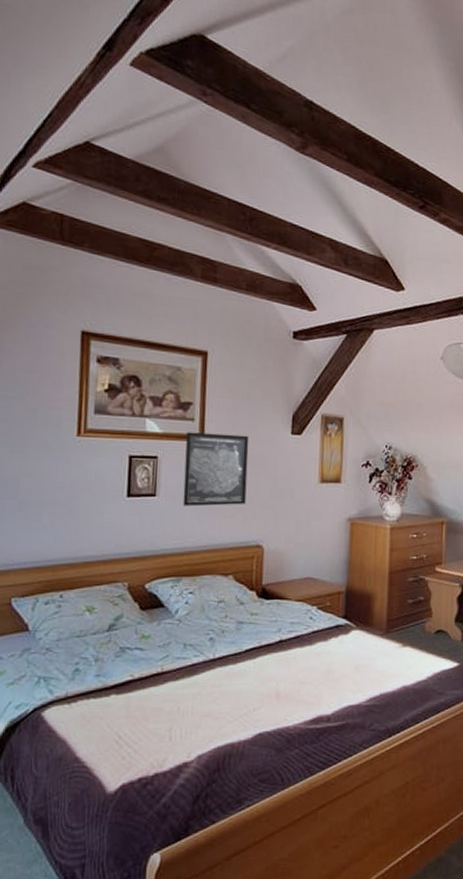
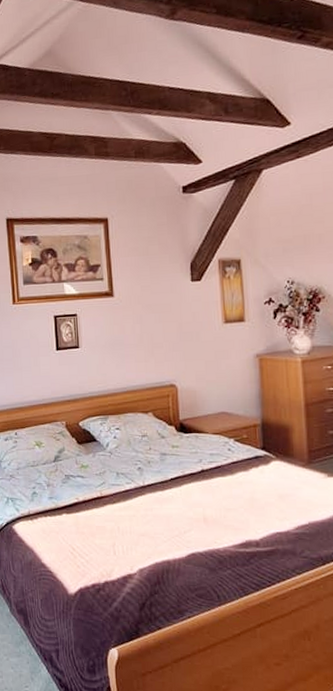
wall art: present [182,432,250,507] -> none [98,287,156,355]

